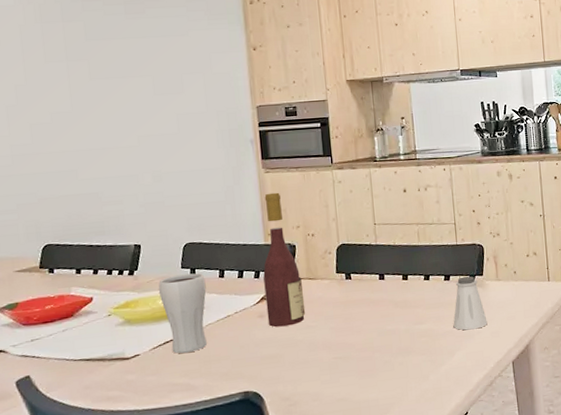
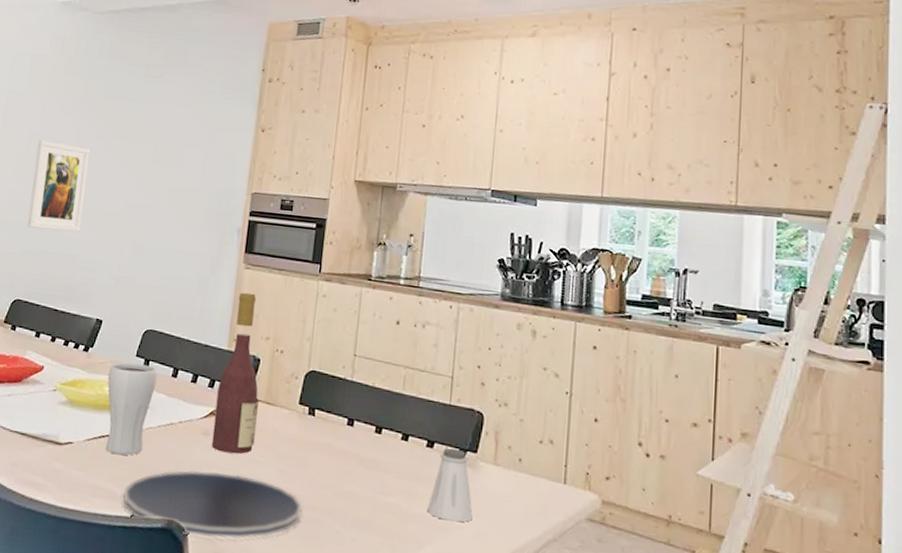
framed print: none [27,90,96,176] -> present [28,139,91,232]
plate: none [198,339,357,400] -> present [122,470,304,540]

